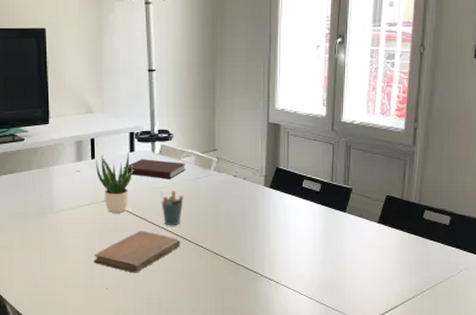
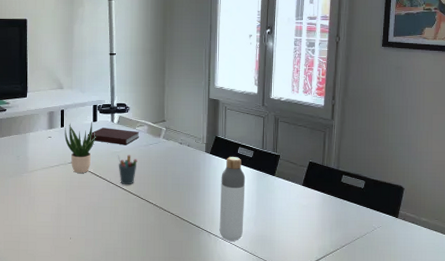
notebook: present [93,231,180,273] -> none [60,189,134,225]
bottle: none [281,191,312,288] -> present [219,157,246,241]

